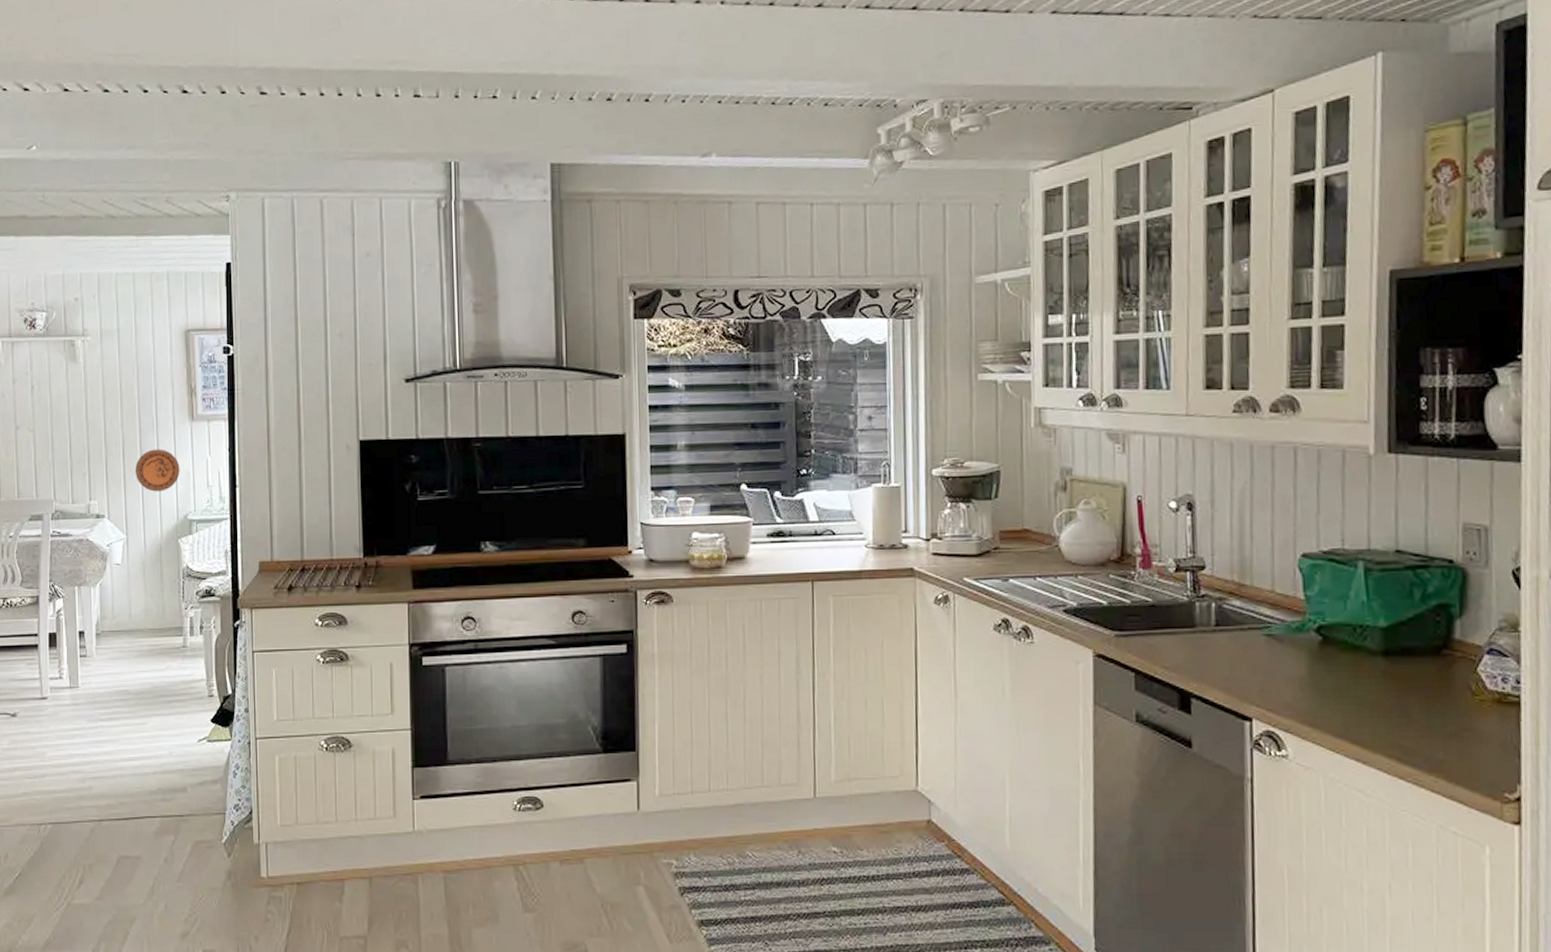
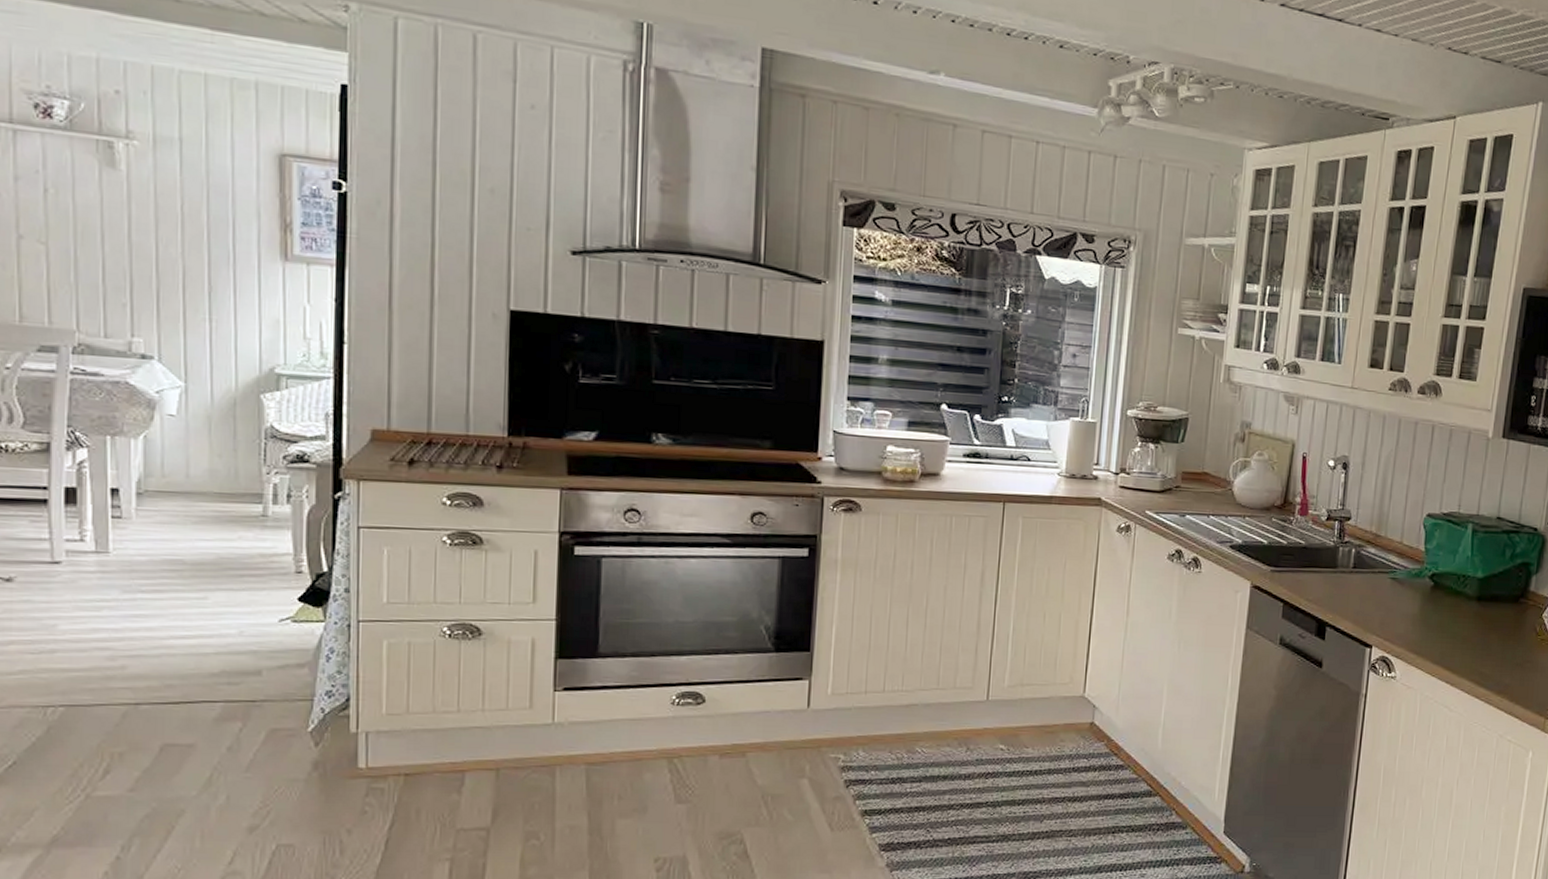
decorative plate: present [135,449,180,492] -> none [201,287,266,338]

